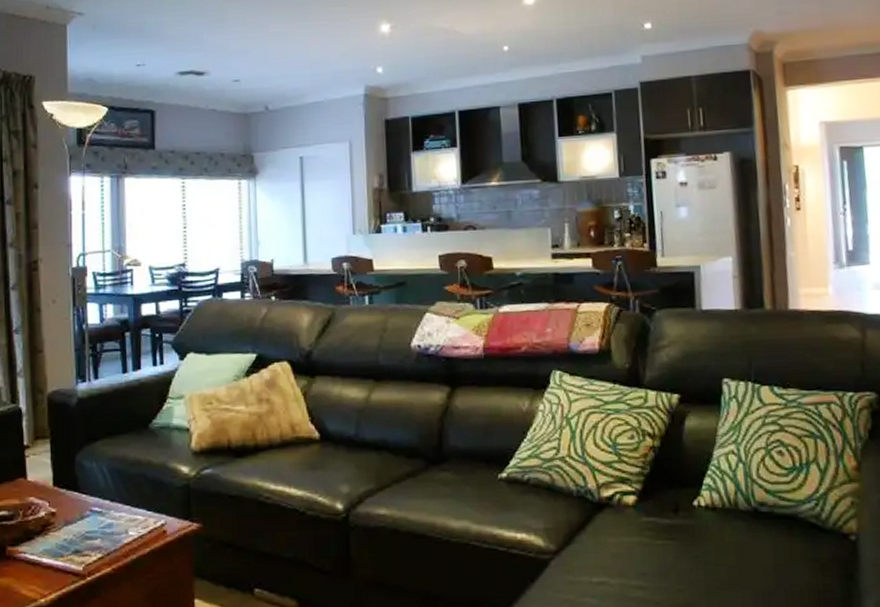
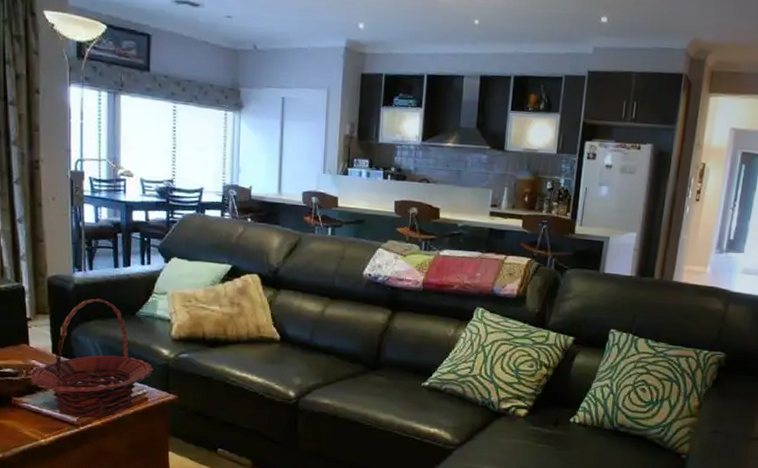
basket: none [28,412,173,565] -> present [30,298,154,418]

